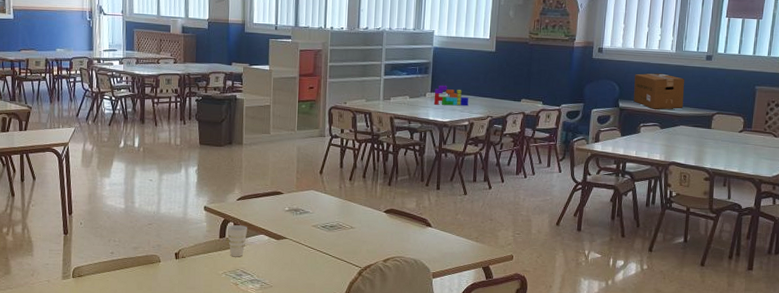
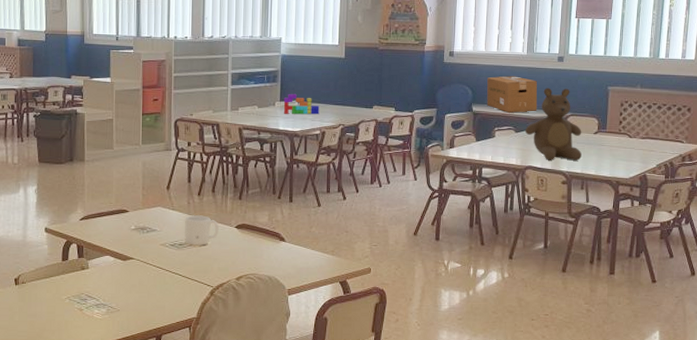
cup: present [226,225,247,257] -> none [69,247,91,281]
mug: none [335,199,368,228] -> present [185,215,219,246]
teddy bear: none [669,86,727,158] -> present [524,88,582,161]

